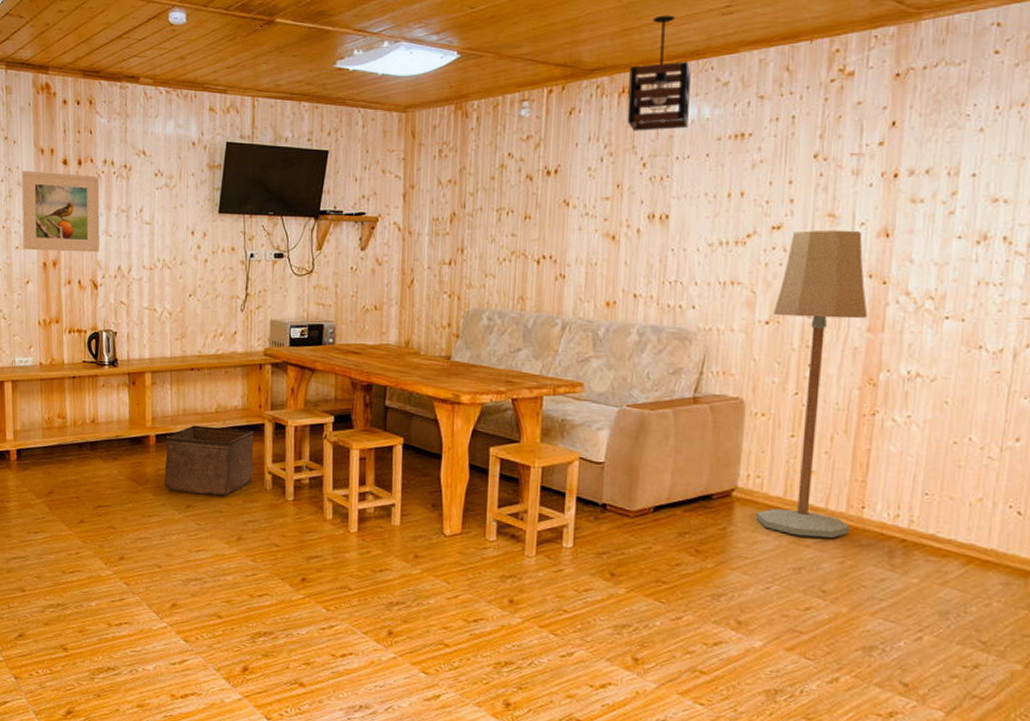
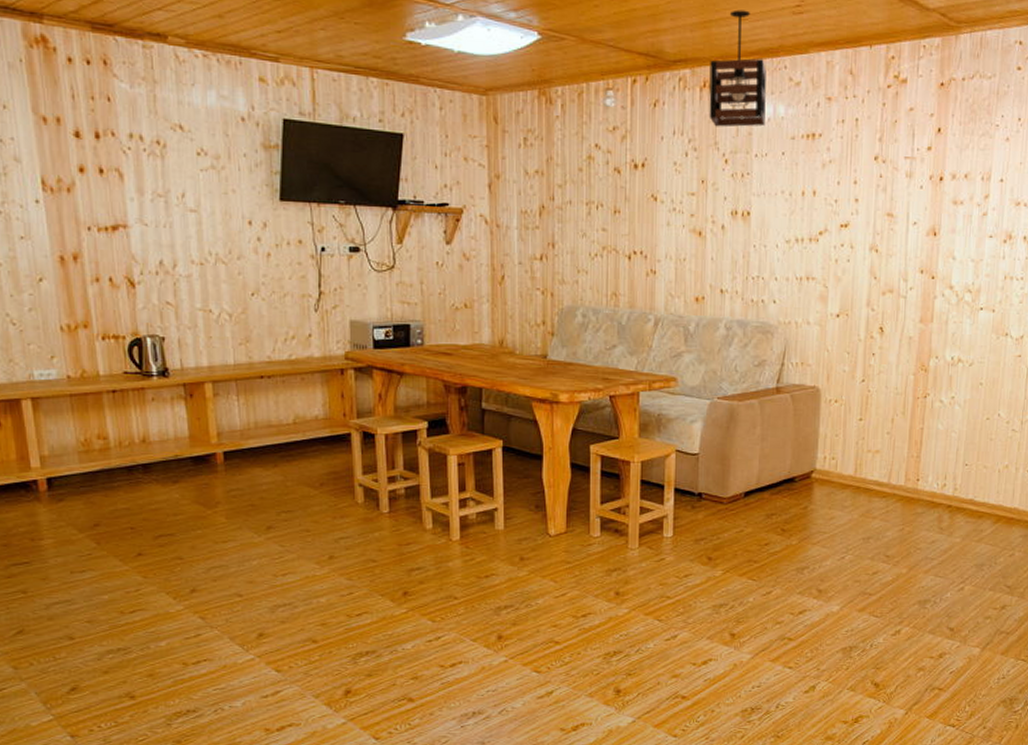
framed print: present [21,170,100,253] -> none [18,143,134,245]
storage bin: present [164,425,254,497] -> none [235,439,341,515]
floor lamp: present [755,229,868,539] -> none [831,228,920,510]

